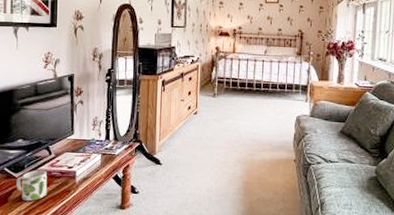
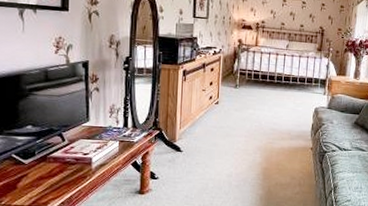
mug: present [16,169,48,202] -> none [26,156,61,188]

